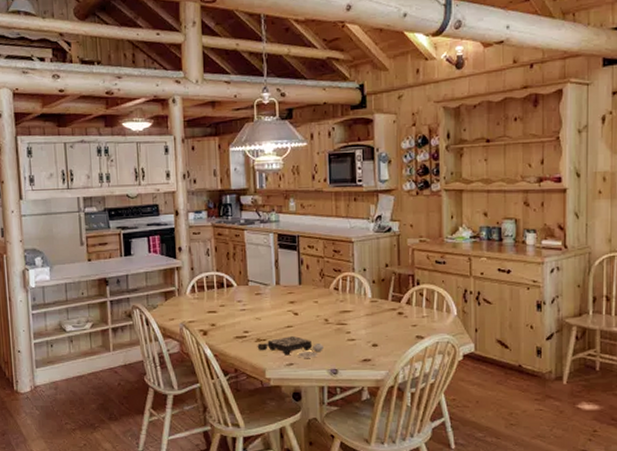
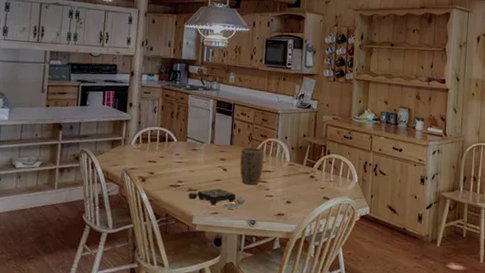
plant pot: none [312,285,341,329] -> present [240,147,264,185]

